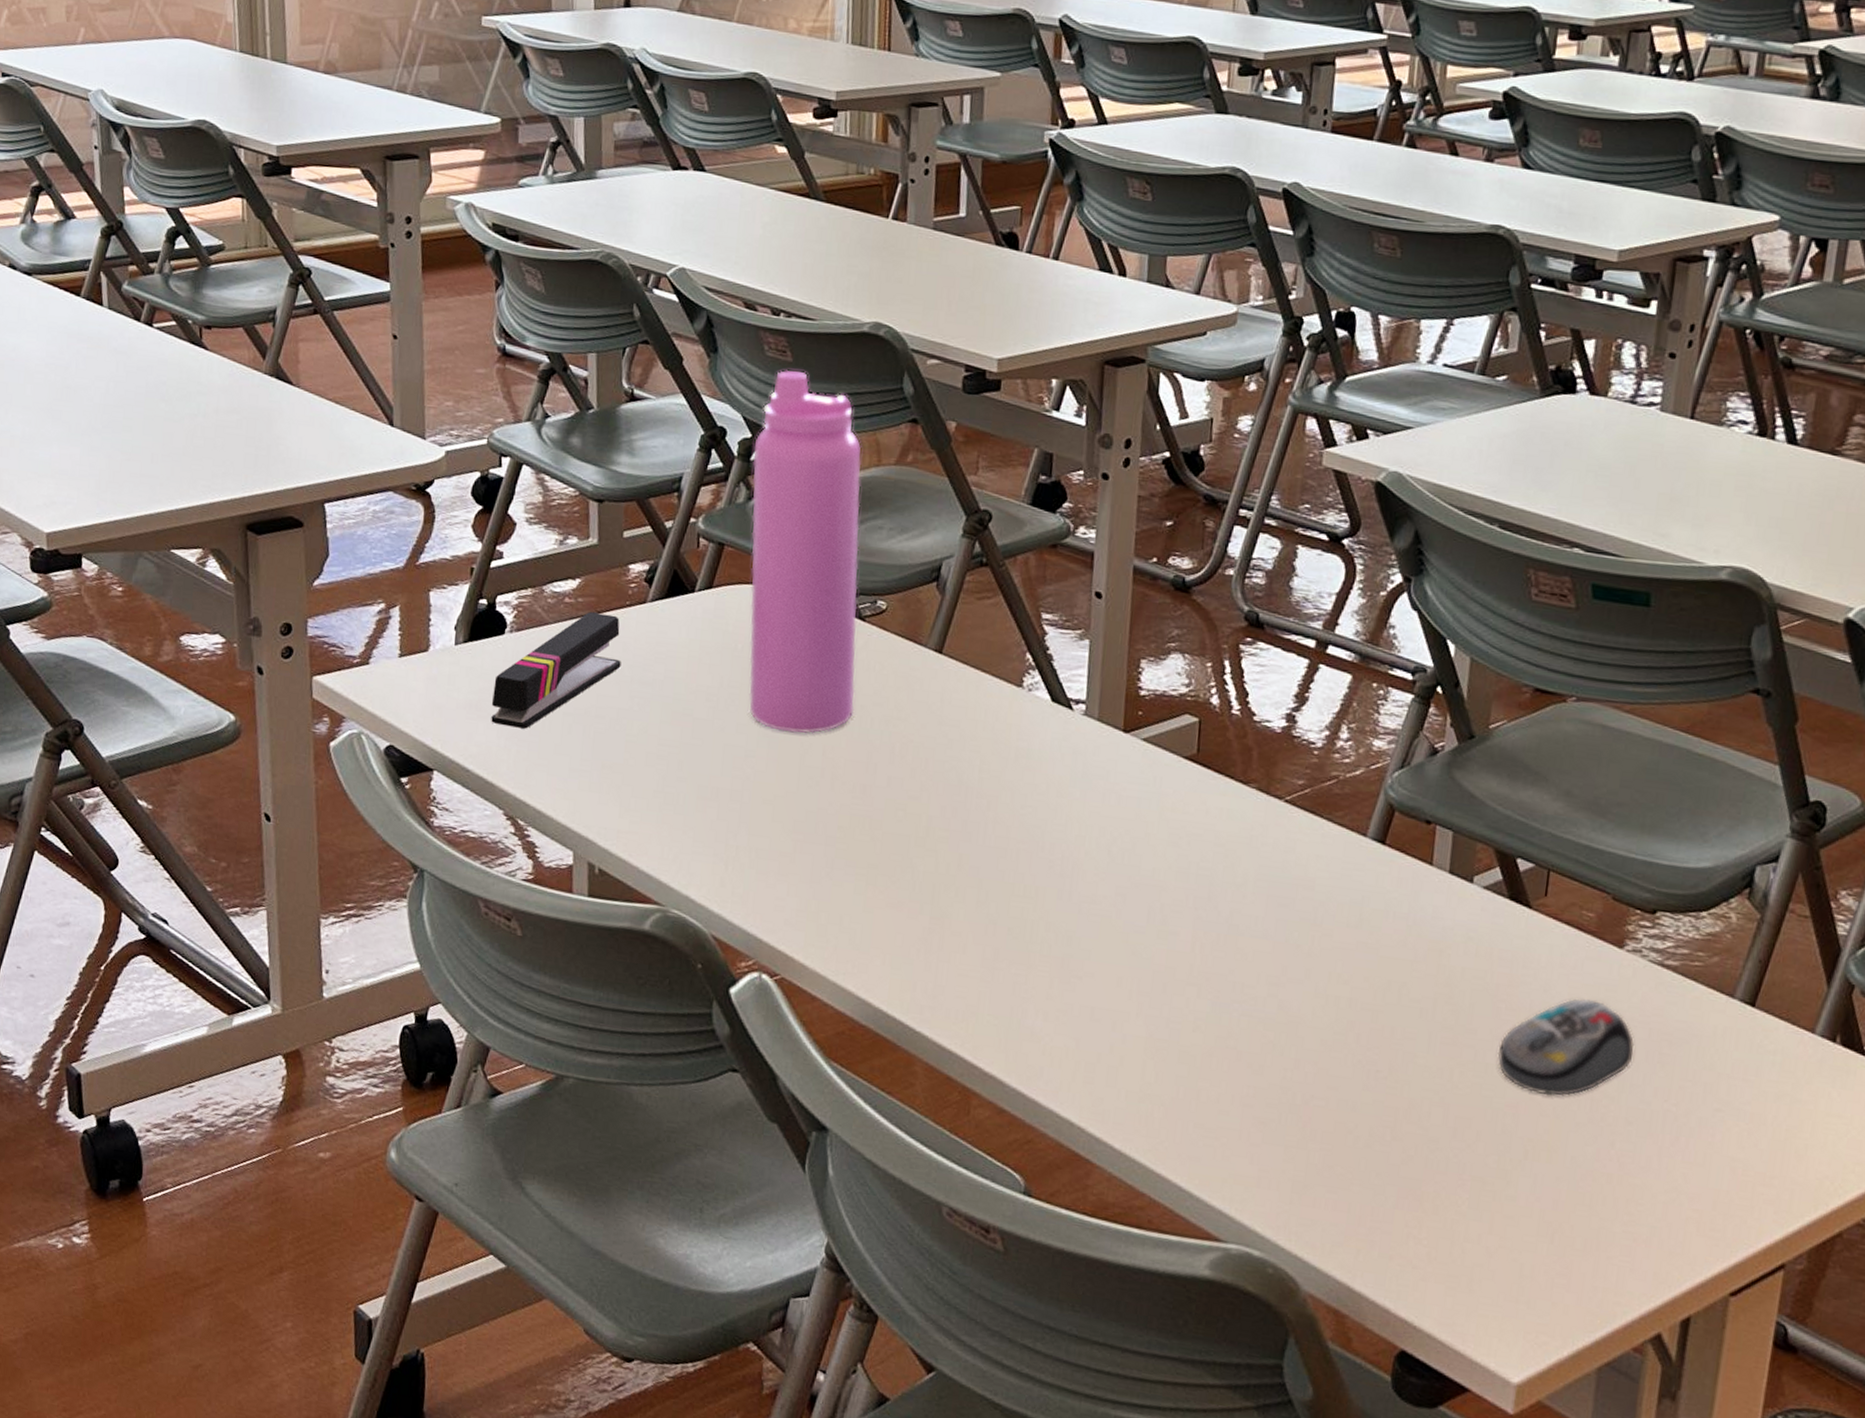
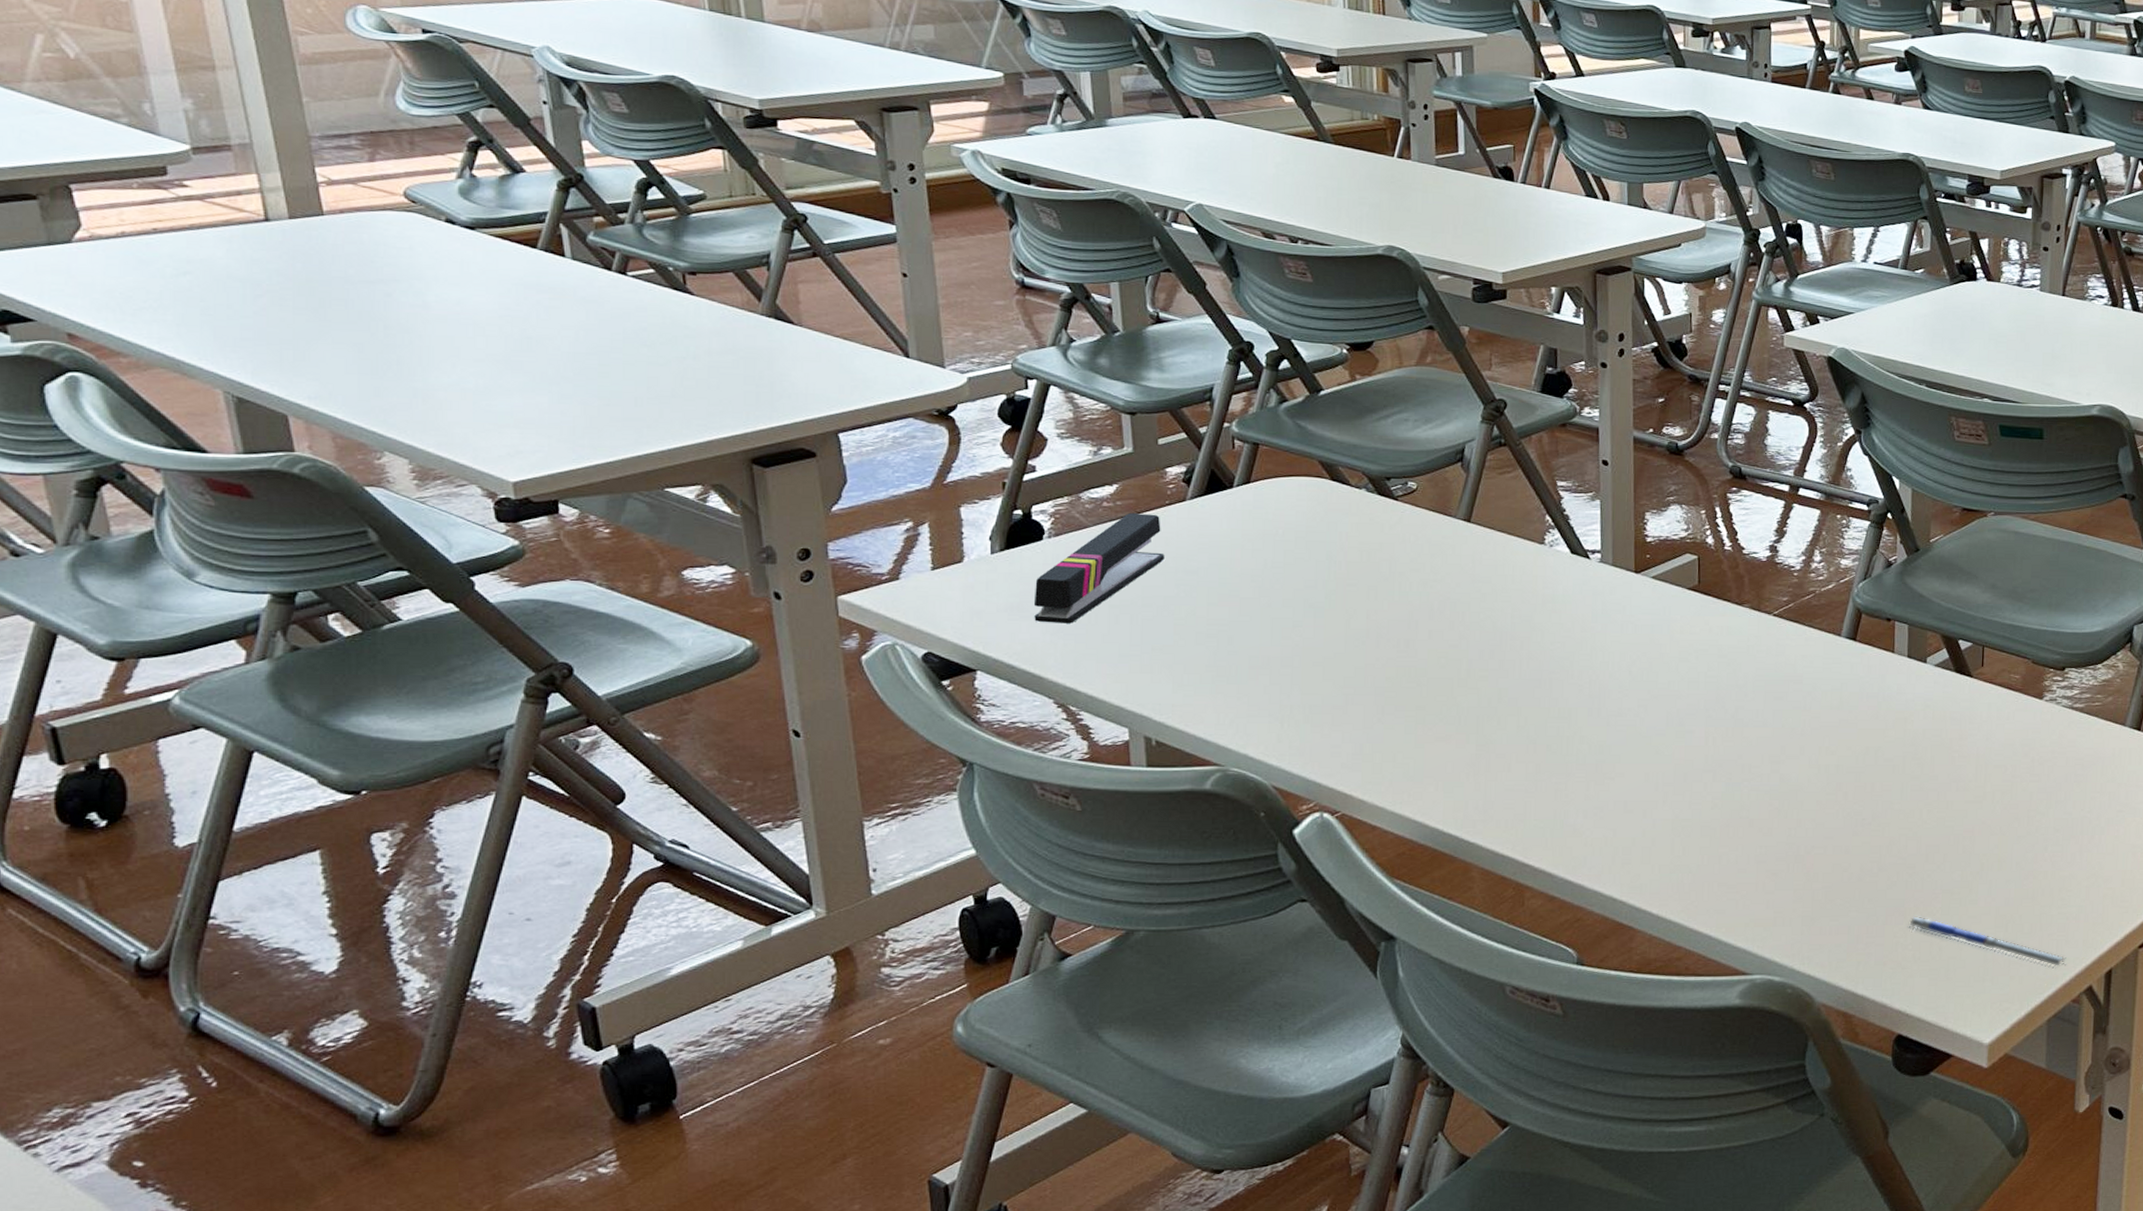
water bottle: present [749,369,862,734] -> none [1281,289,1394,602]
pen: none [1423,1203,1630,1303] -> present [1907,916,2067,969]
computer mouse: present [1497,998,1635,1097] -> none [1955,742,2057,819]

